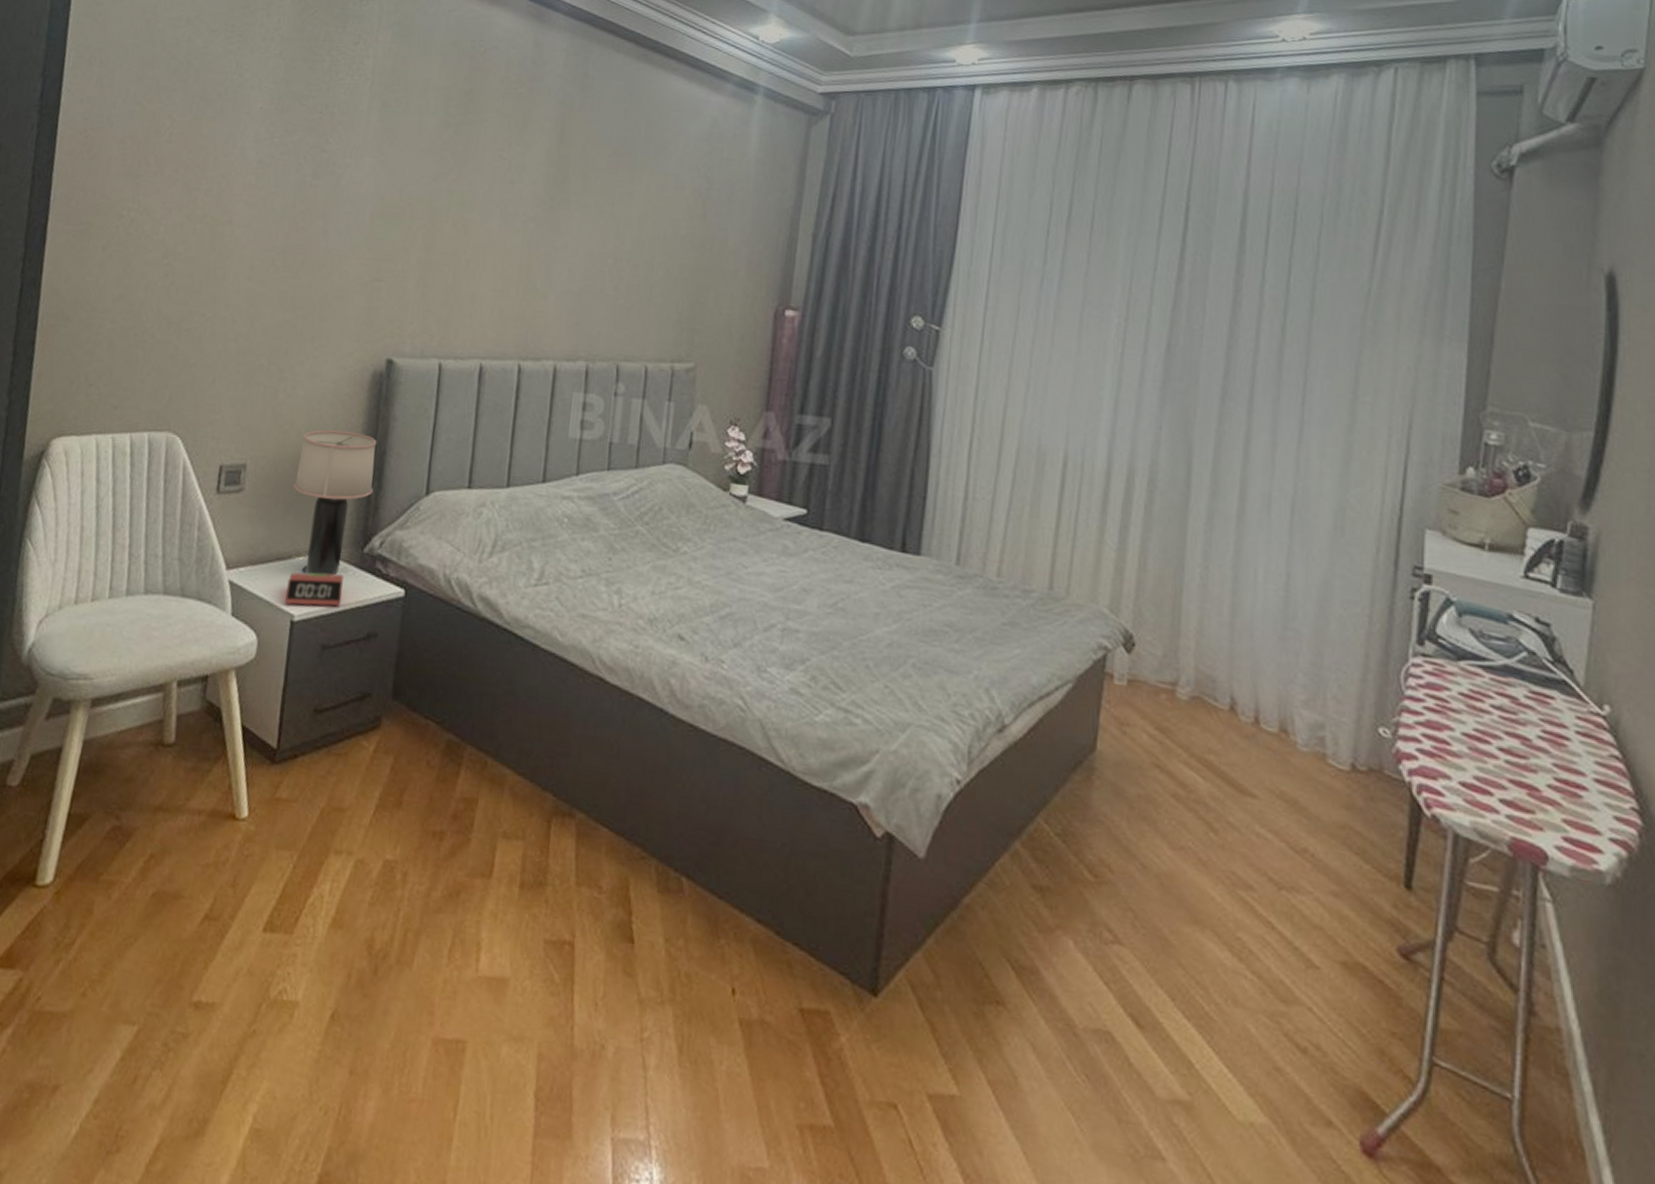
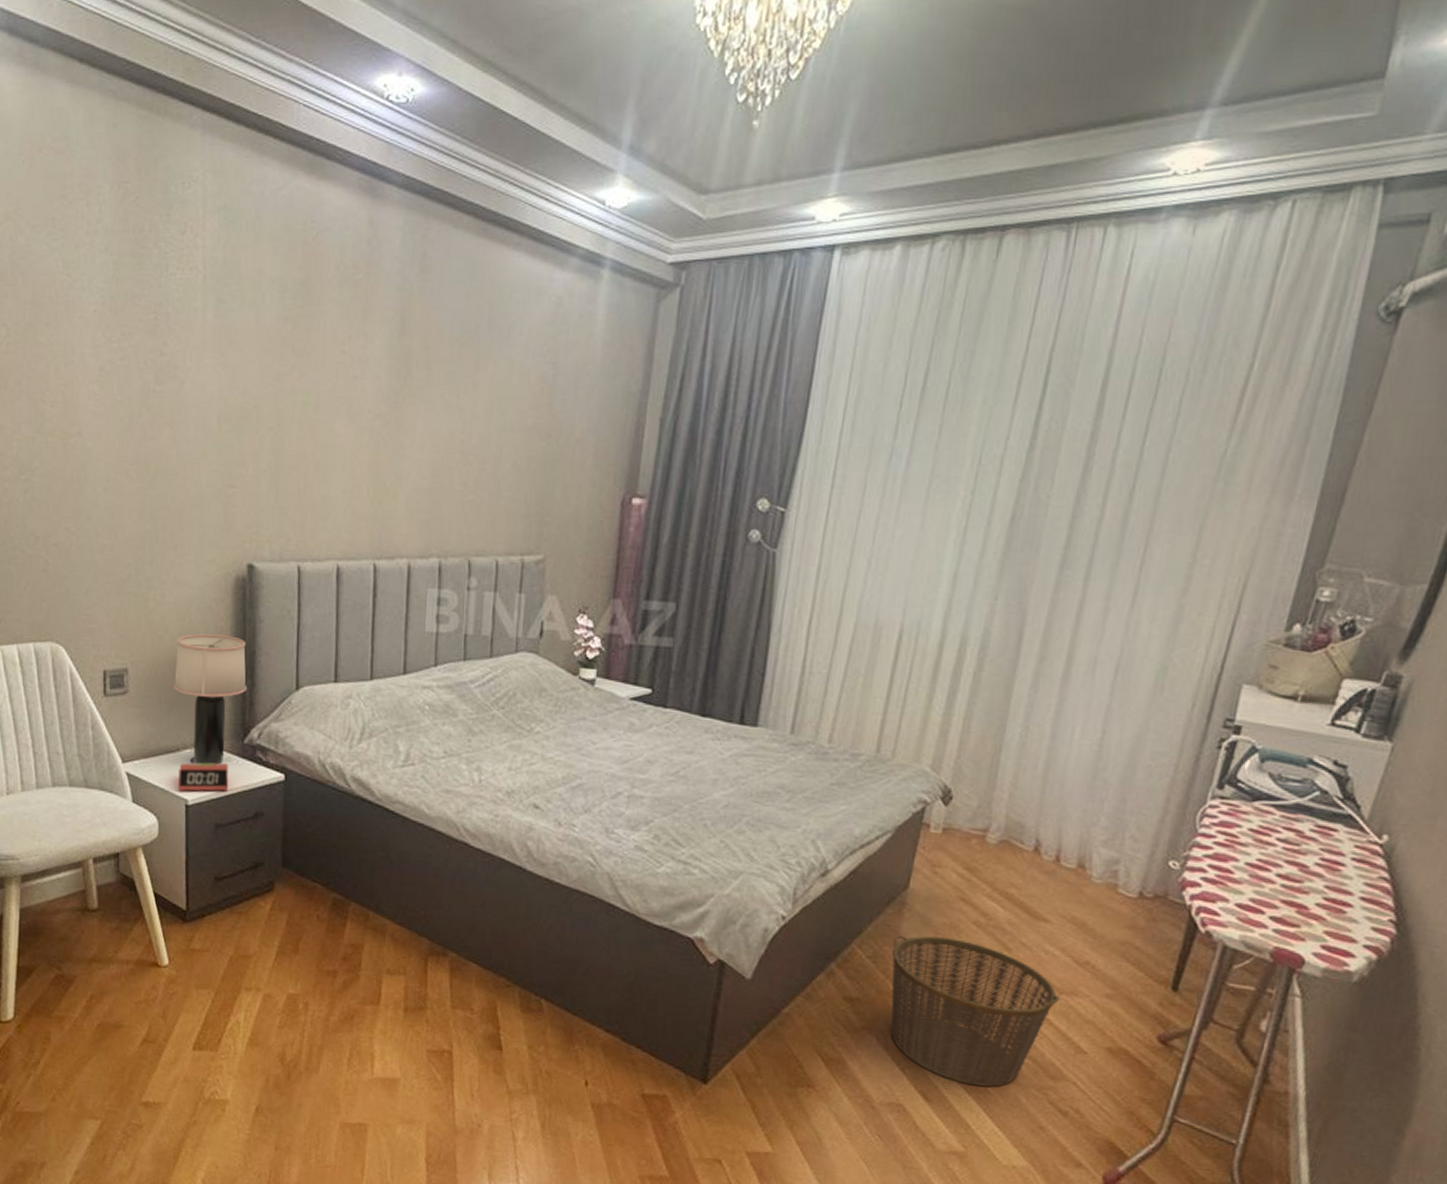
basket: none [1083,807,1280,1012] -> present [891,935,1060,1088]

